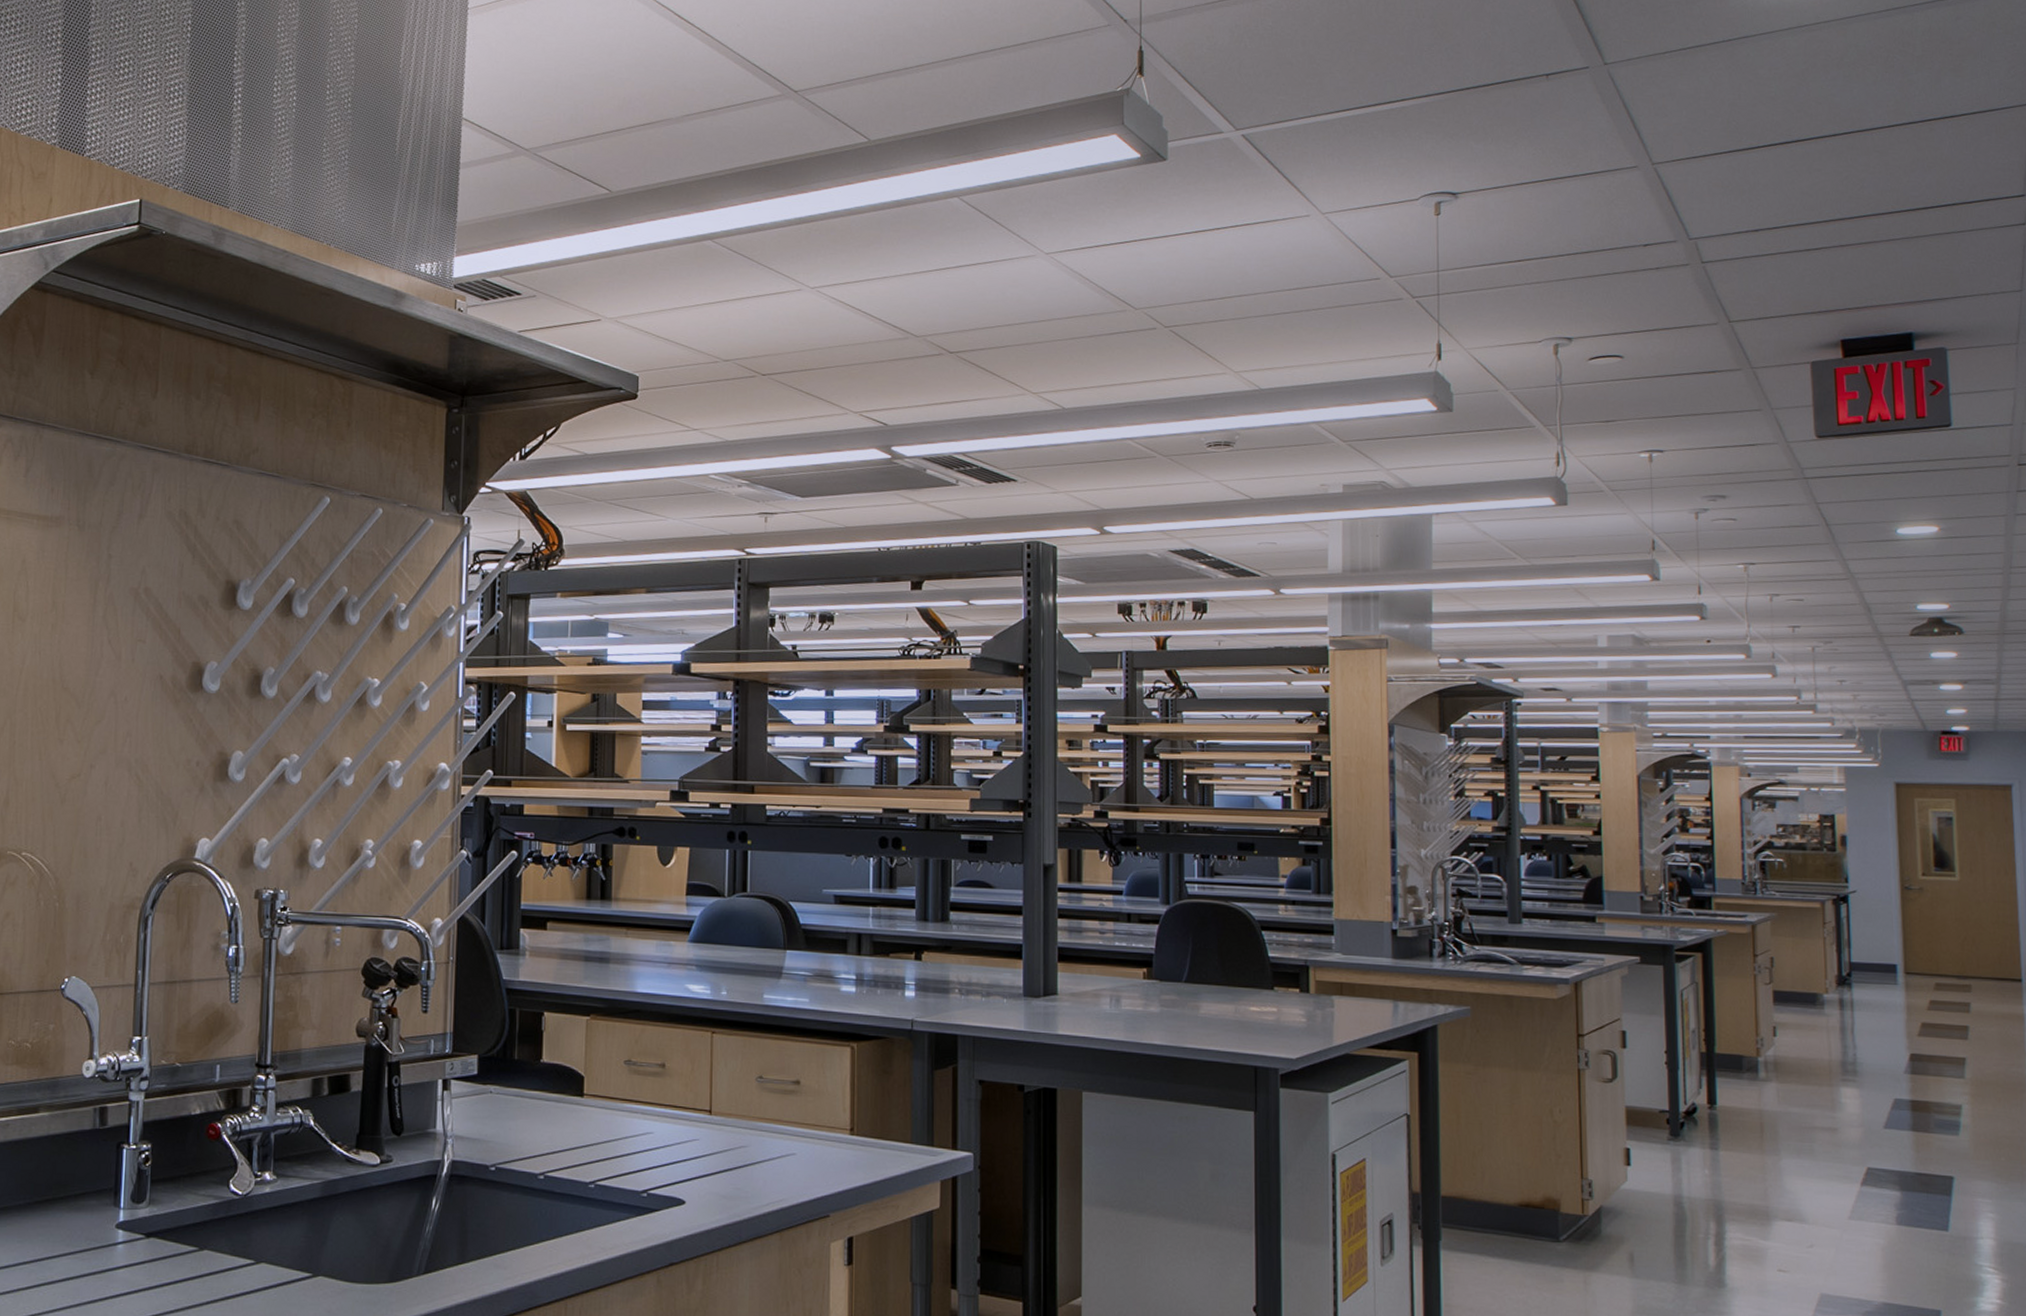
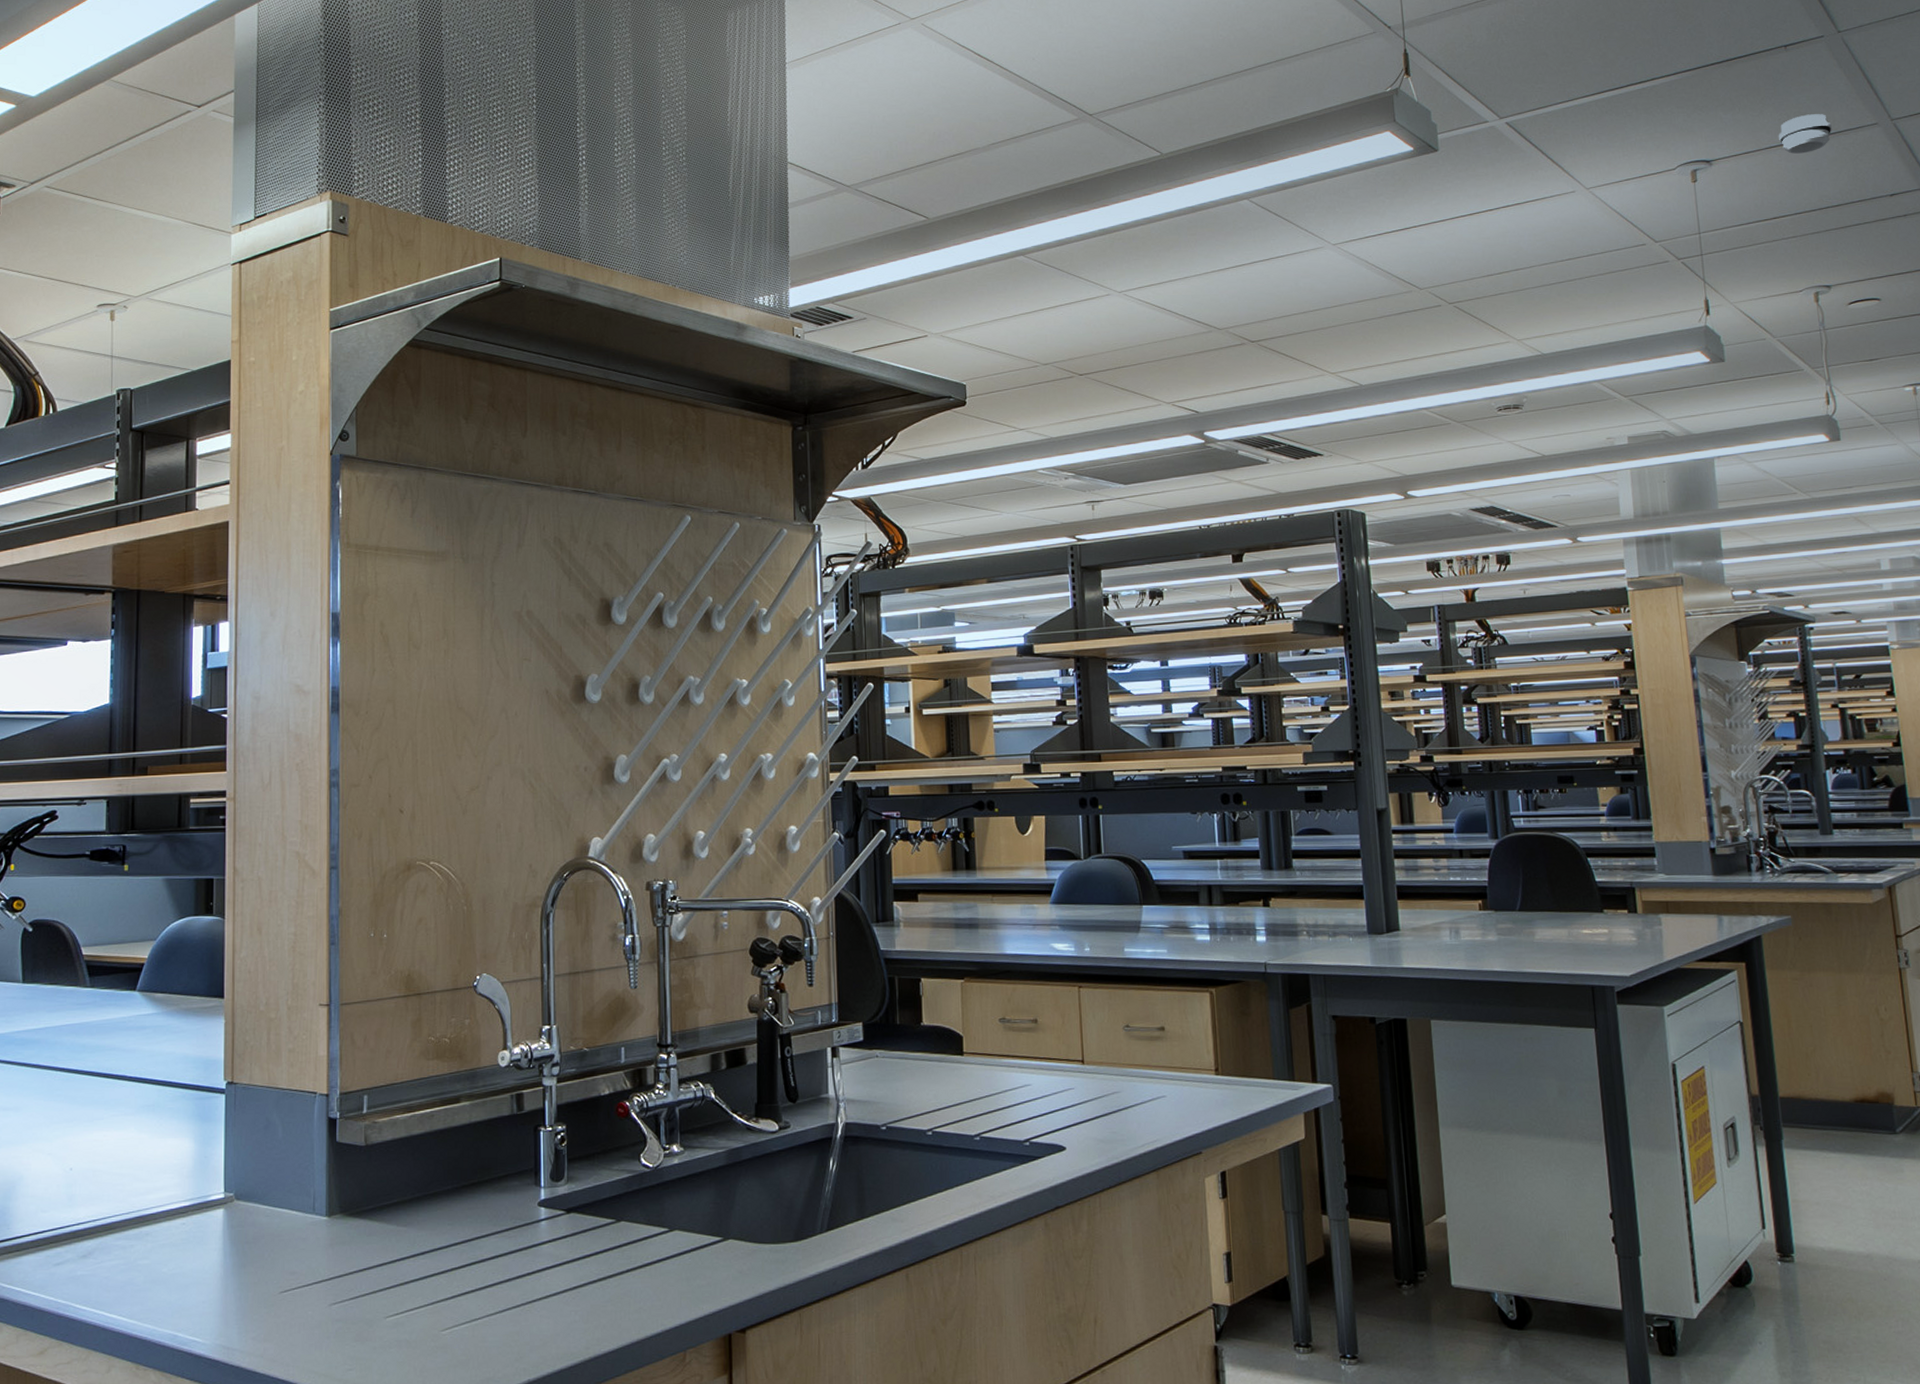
smoke detector: none [1530,151,1589,193] -> present [1778,114,1832,154]

